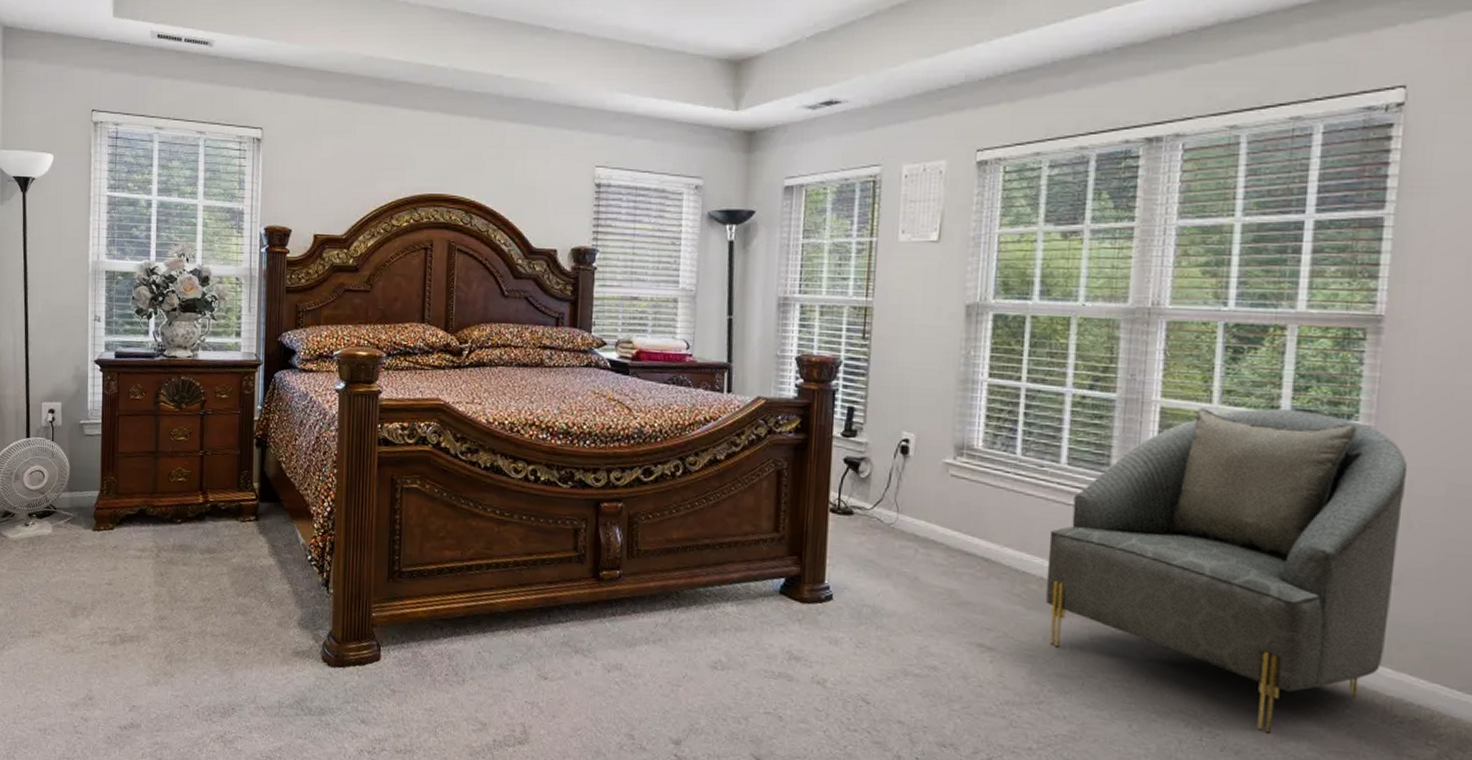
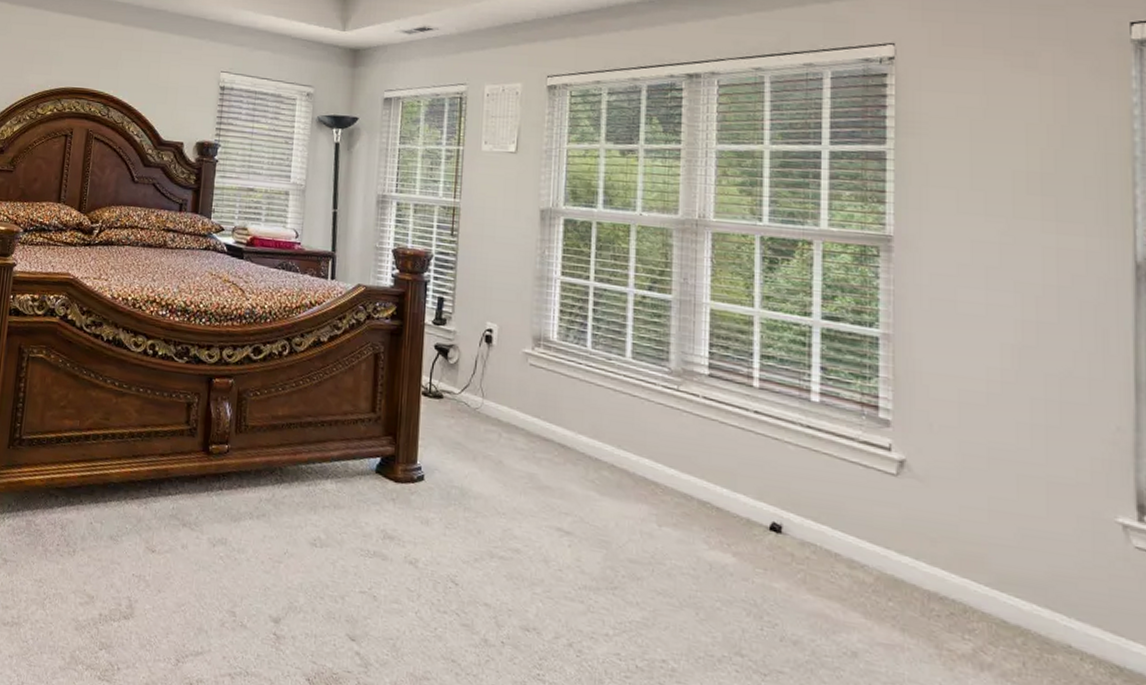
armchair: present [1045,408,1408,733] -> none [616,311,924,624]

